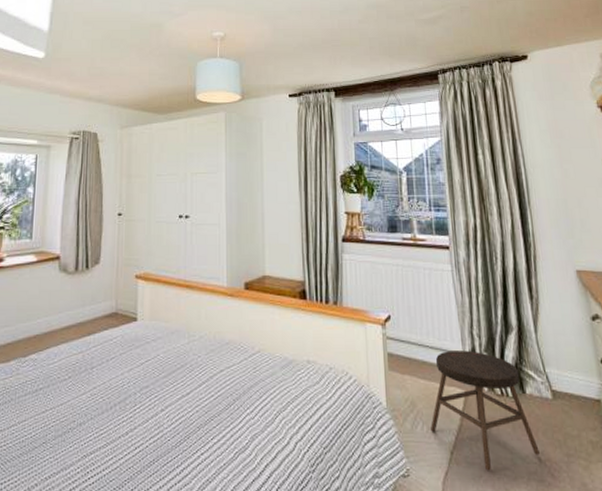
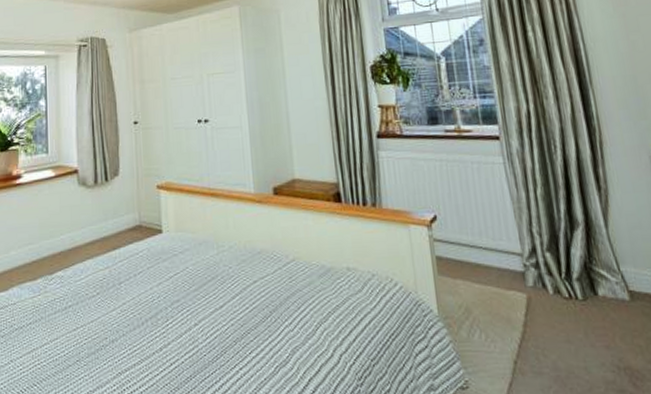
stool: present [431,350,540,471] -> none [489,250,618,382]

